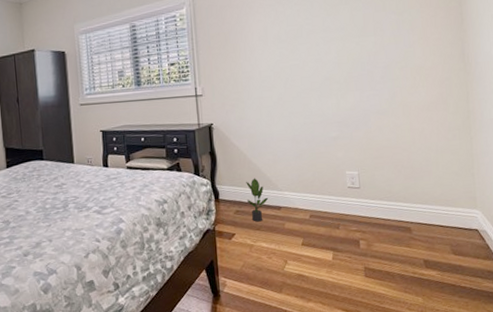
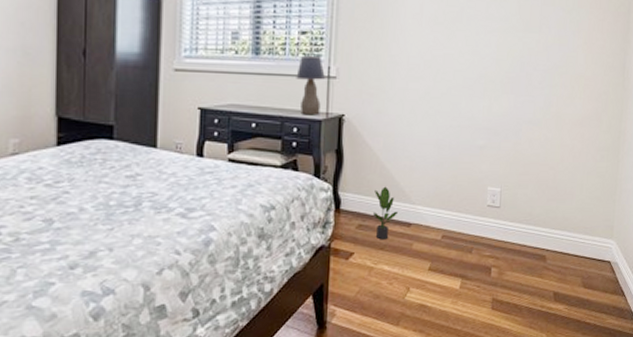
table lamp: none [170,80,195,128] -> present [296,55,326,115]

